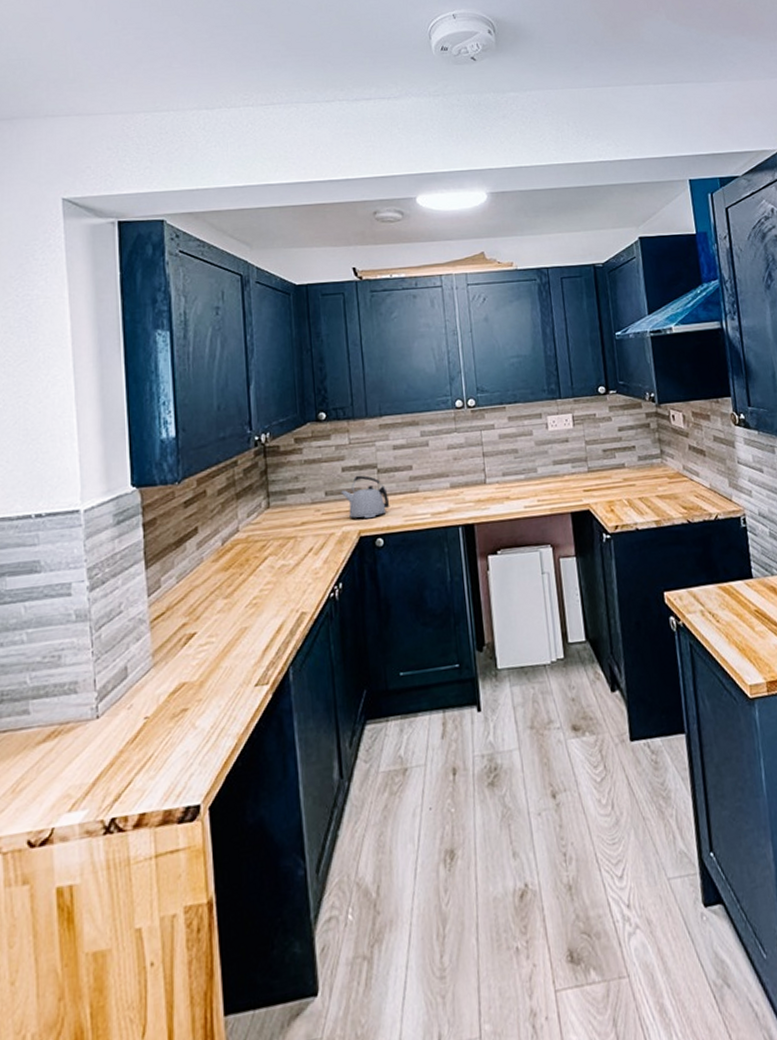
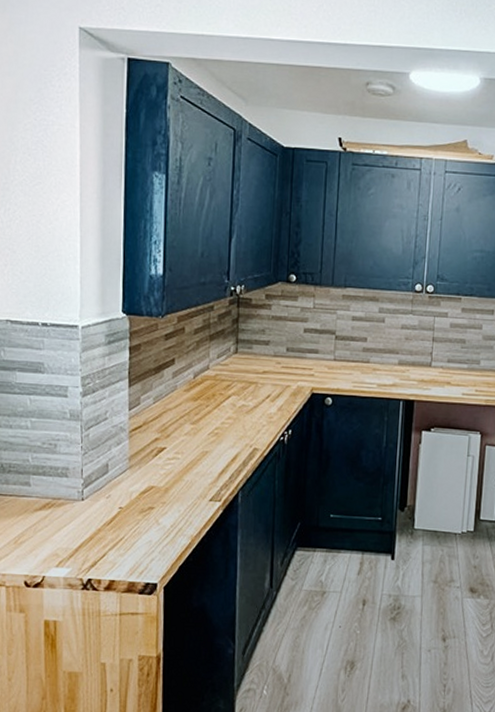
kettle: present [341,475,390,519] -> none [300,338,342,379]

